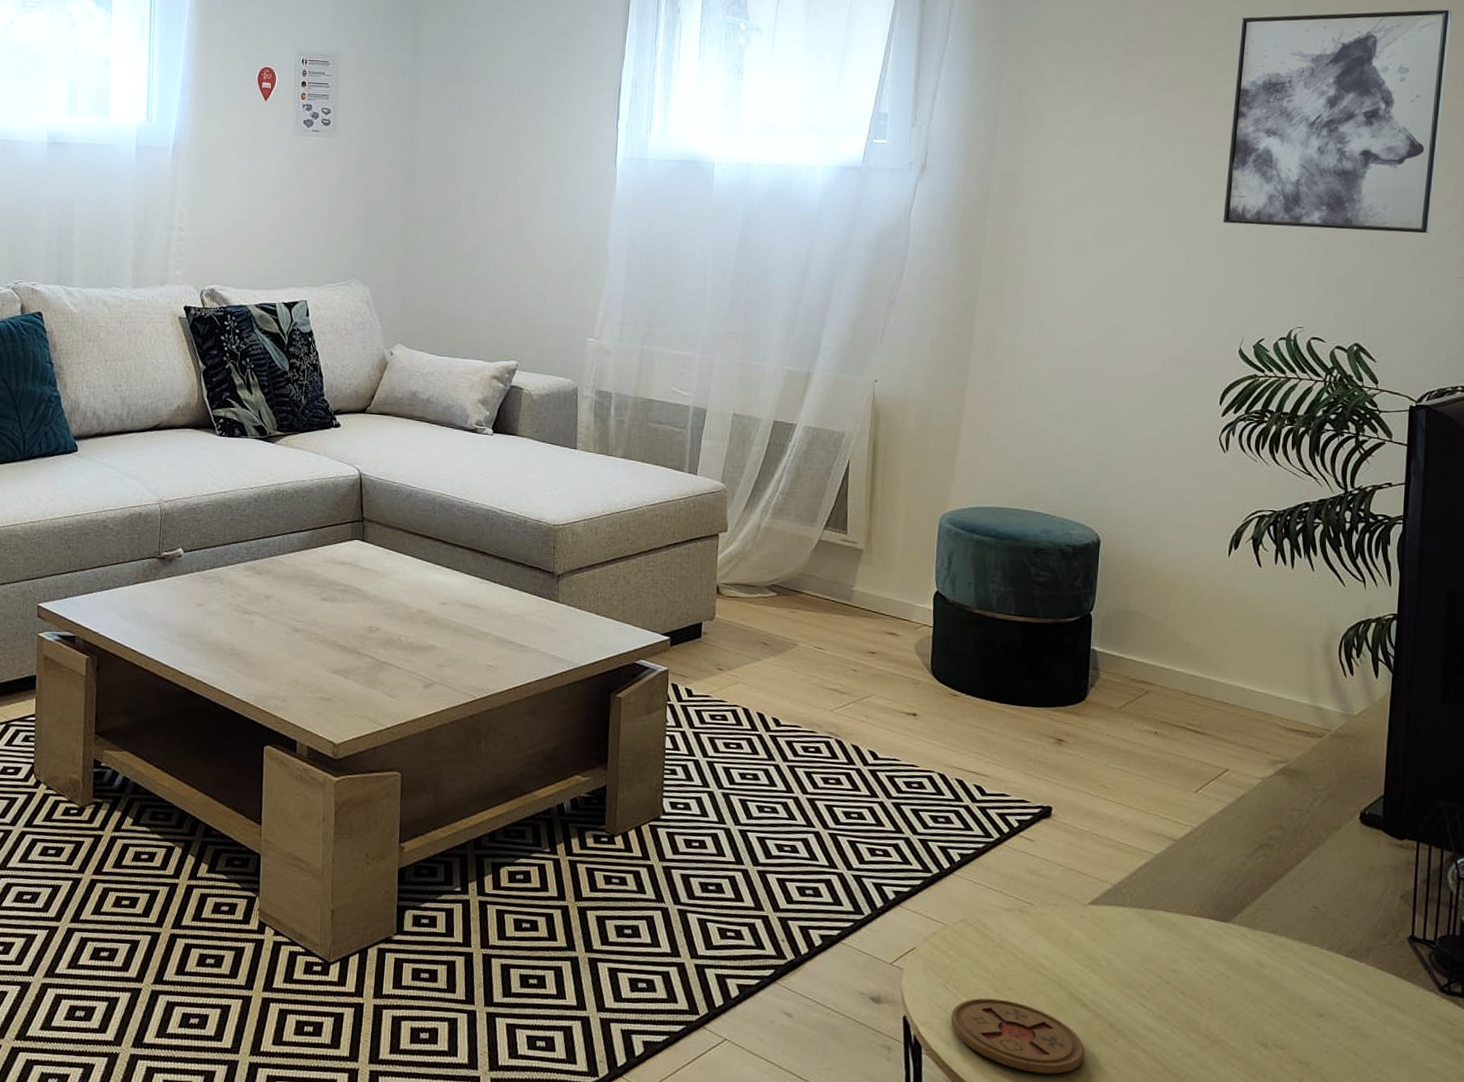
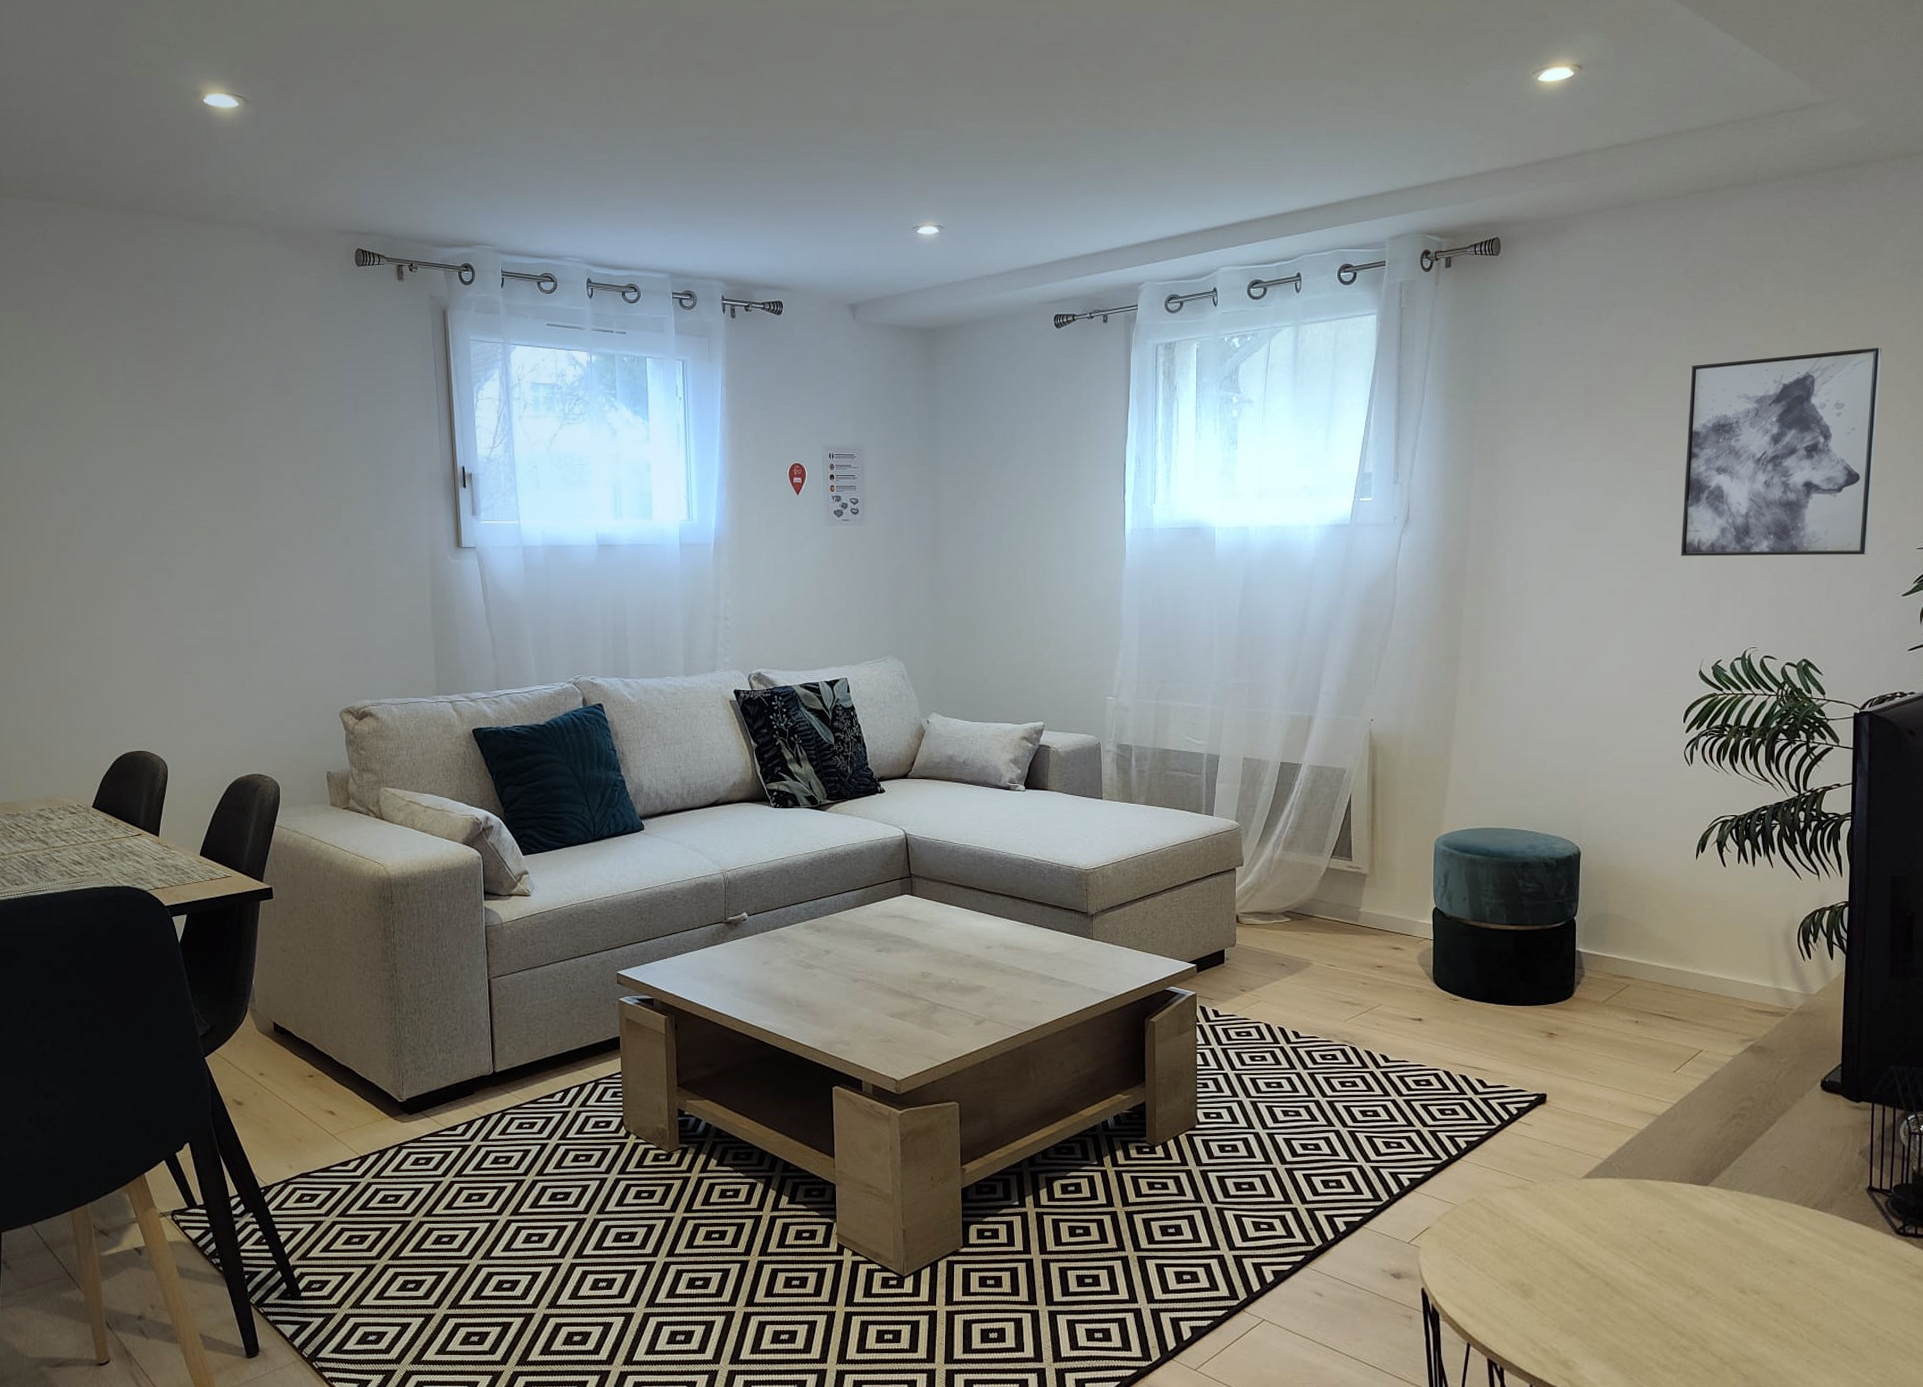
coaster: present [950,998,1085,1074] -> none [1464,1267,1584,1330]

